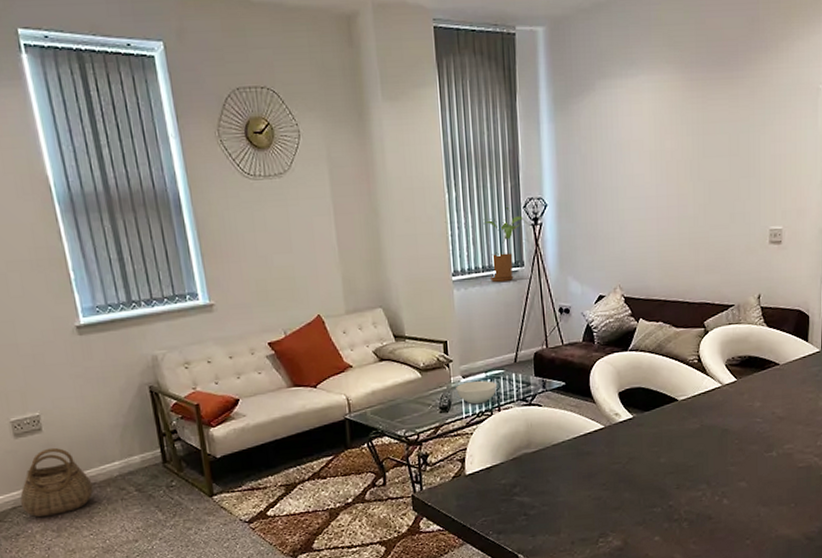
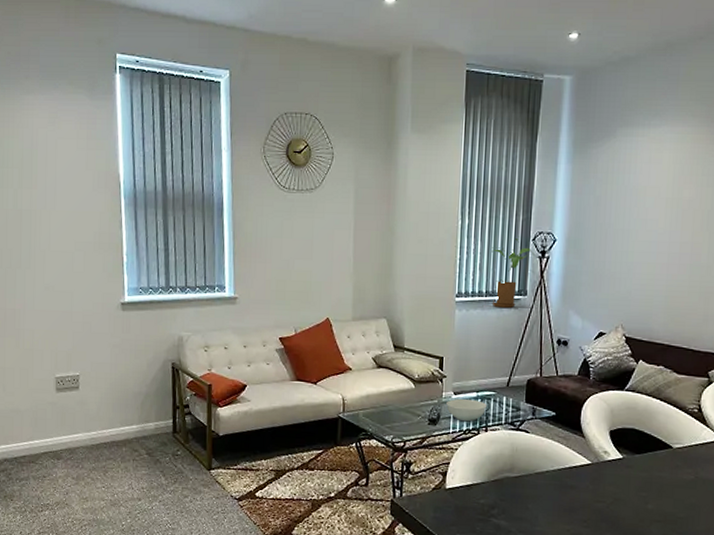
basket: present [20,447,94,518] -> none [52,404,112,465]

